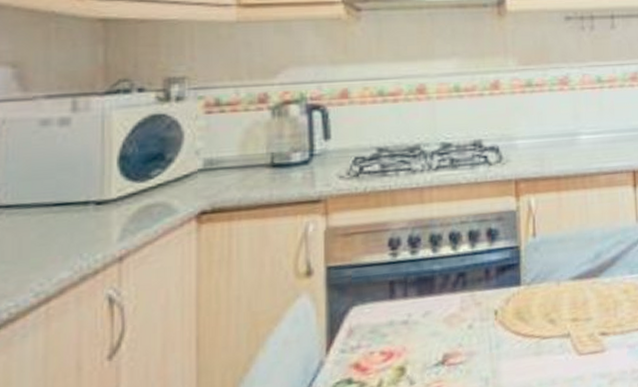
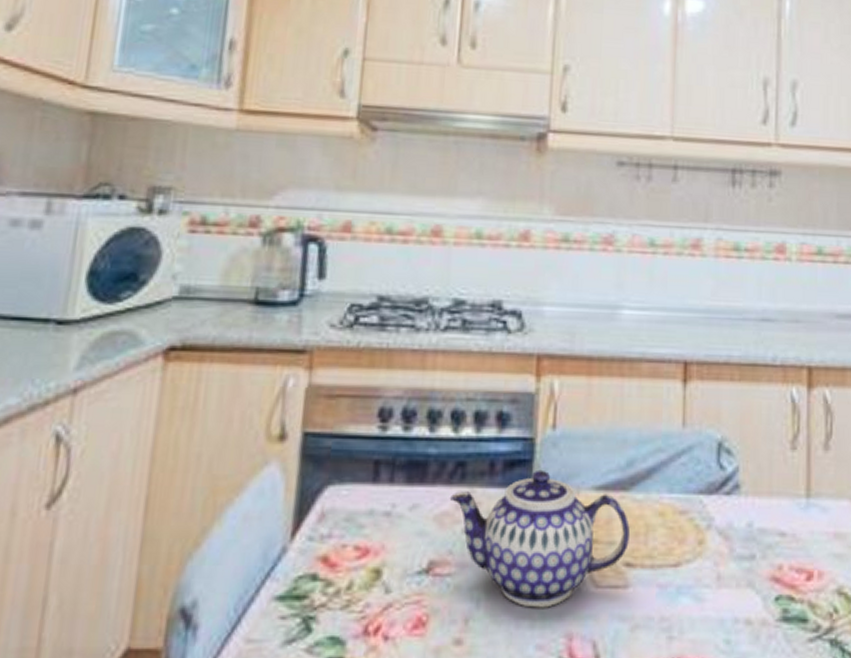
teapot: none [454,270,603,378] -> present [449,469,631,608]

